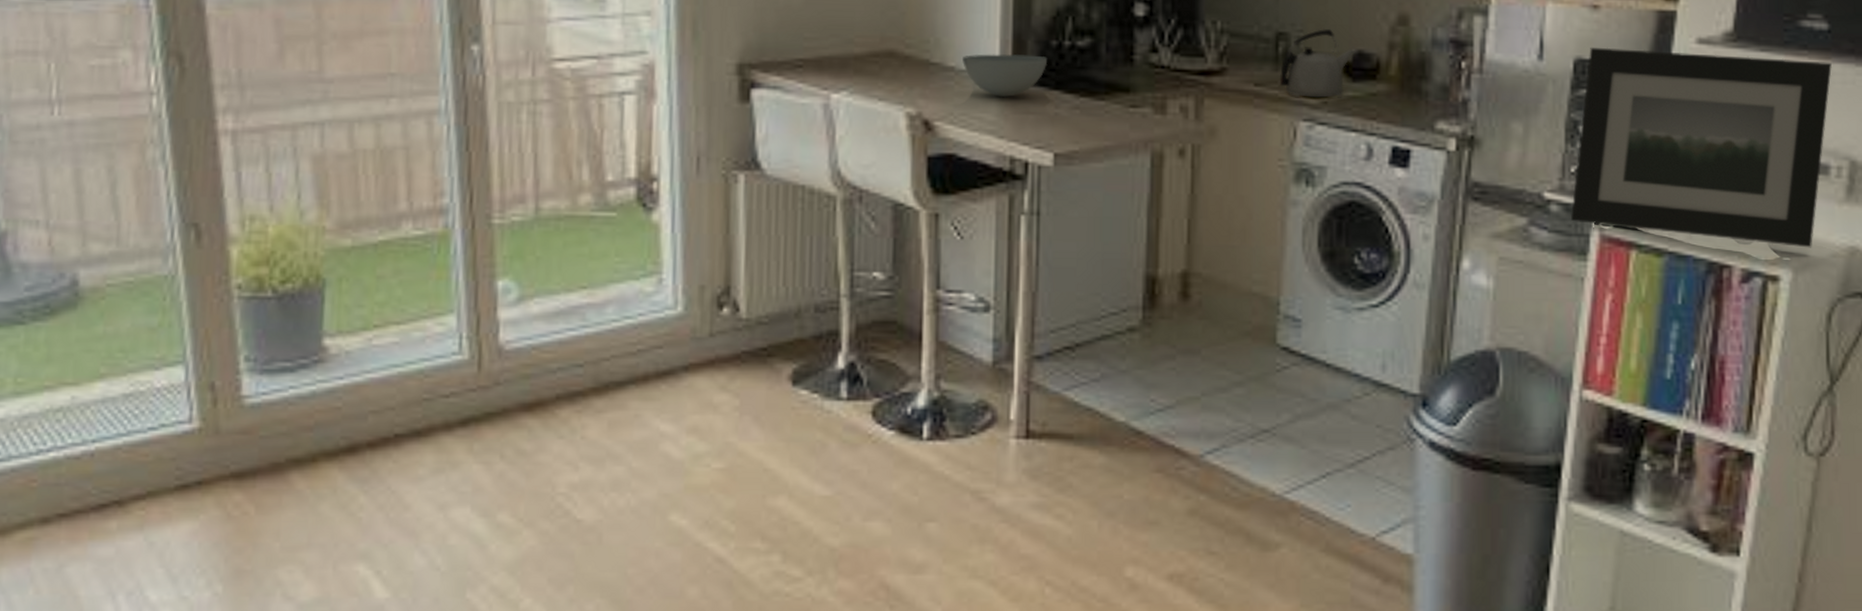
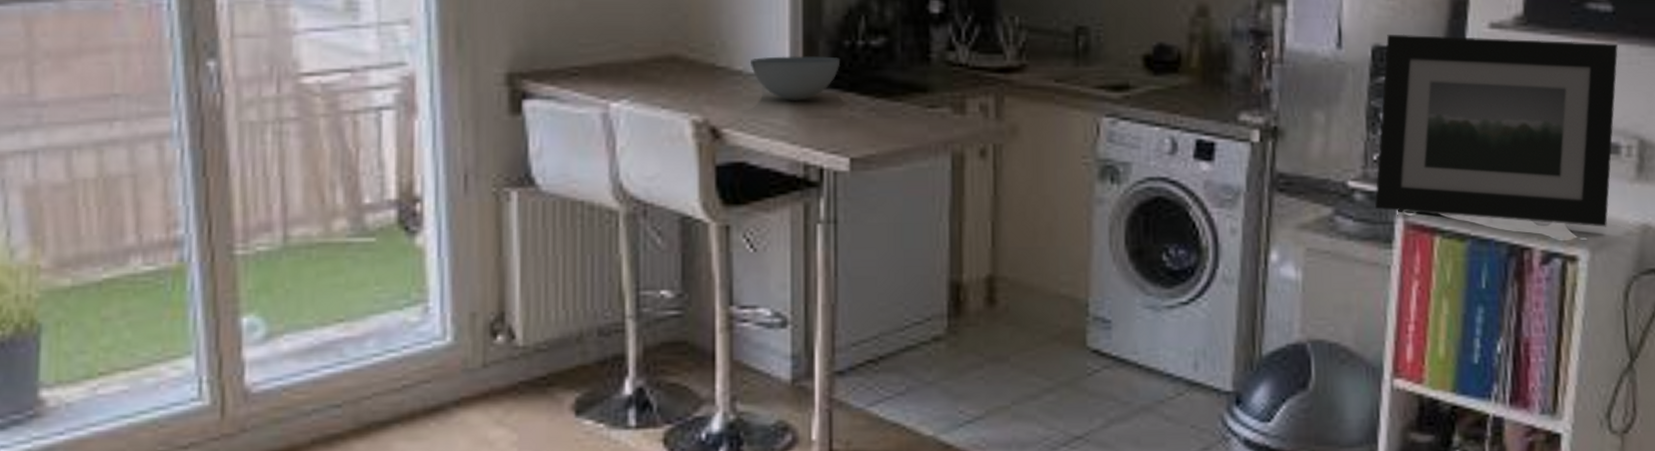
kettle: present [1279,29,1356,98] -> none [1080,22,1157,93]

